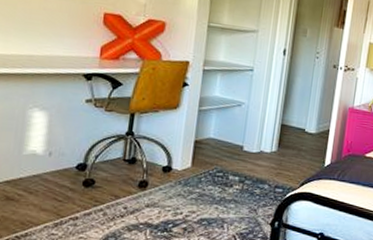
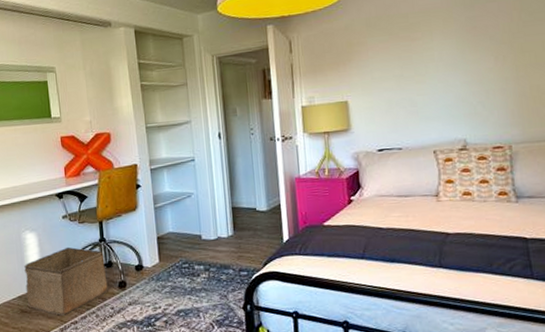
storage bin: none [17,134,128,209] -> present [24,247,108,316]

